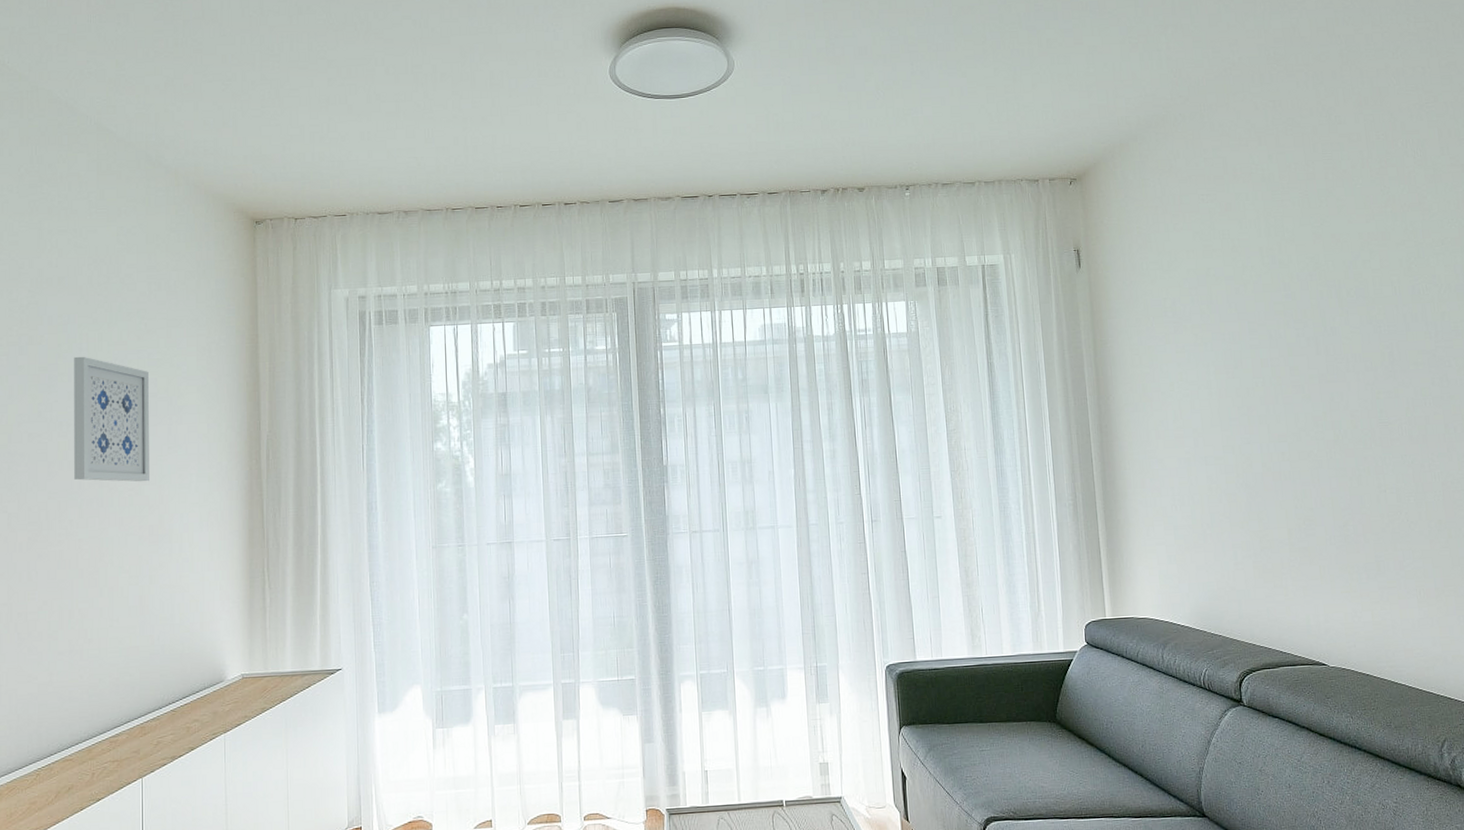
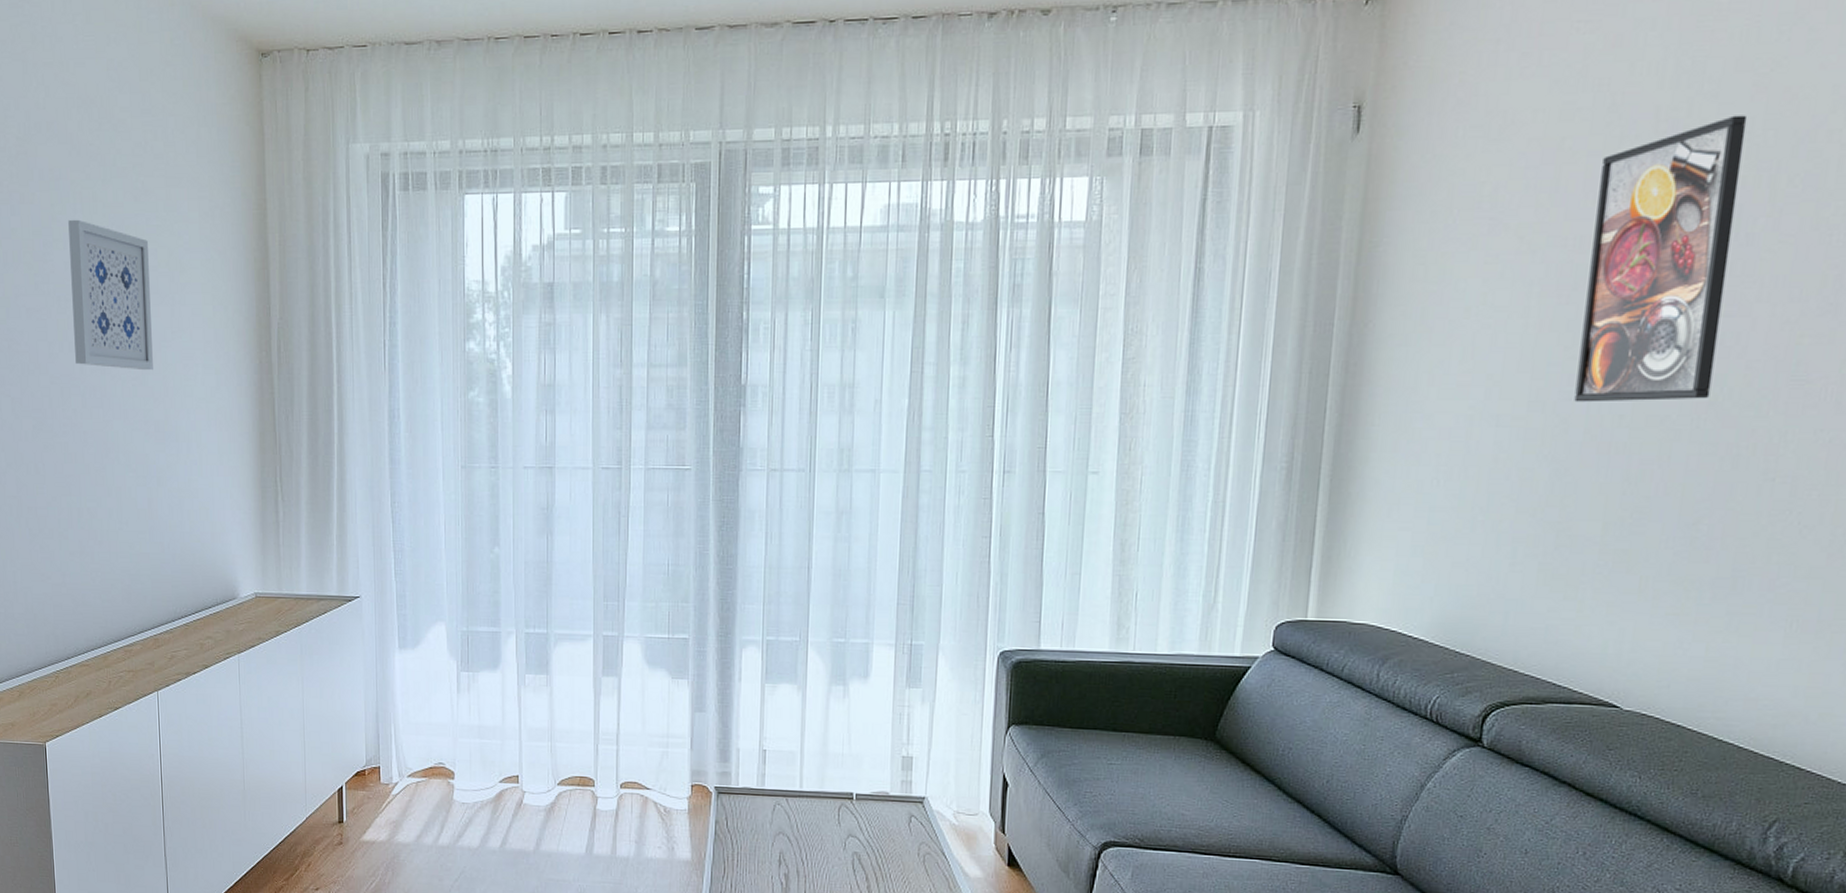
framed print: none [1235,252,1334,445] -> present [1574,115,1748,403]

